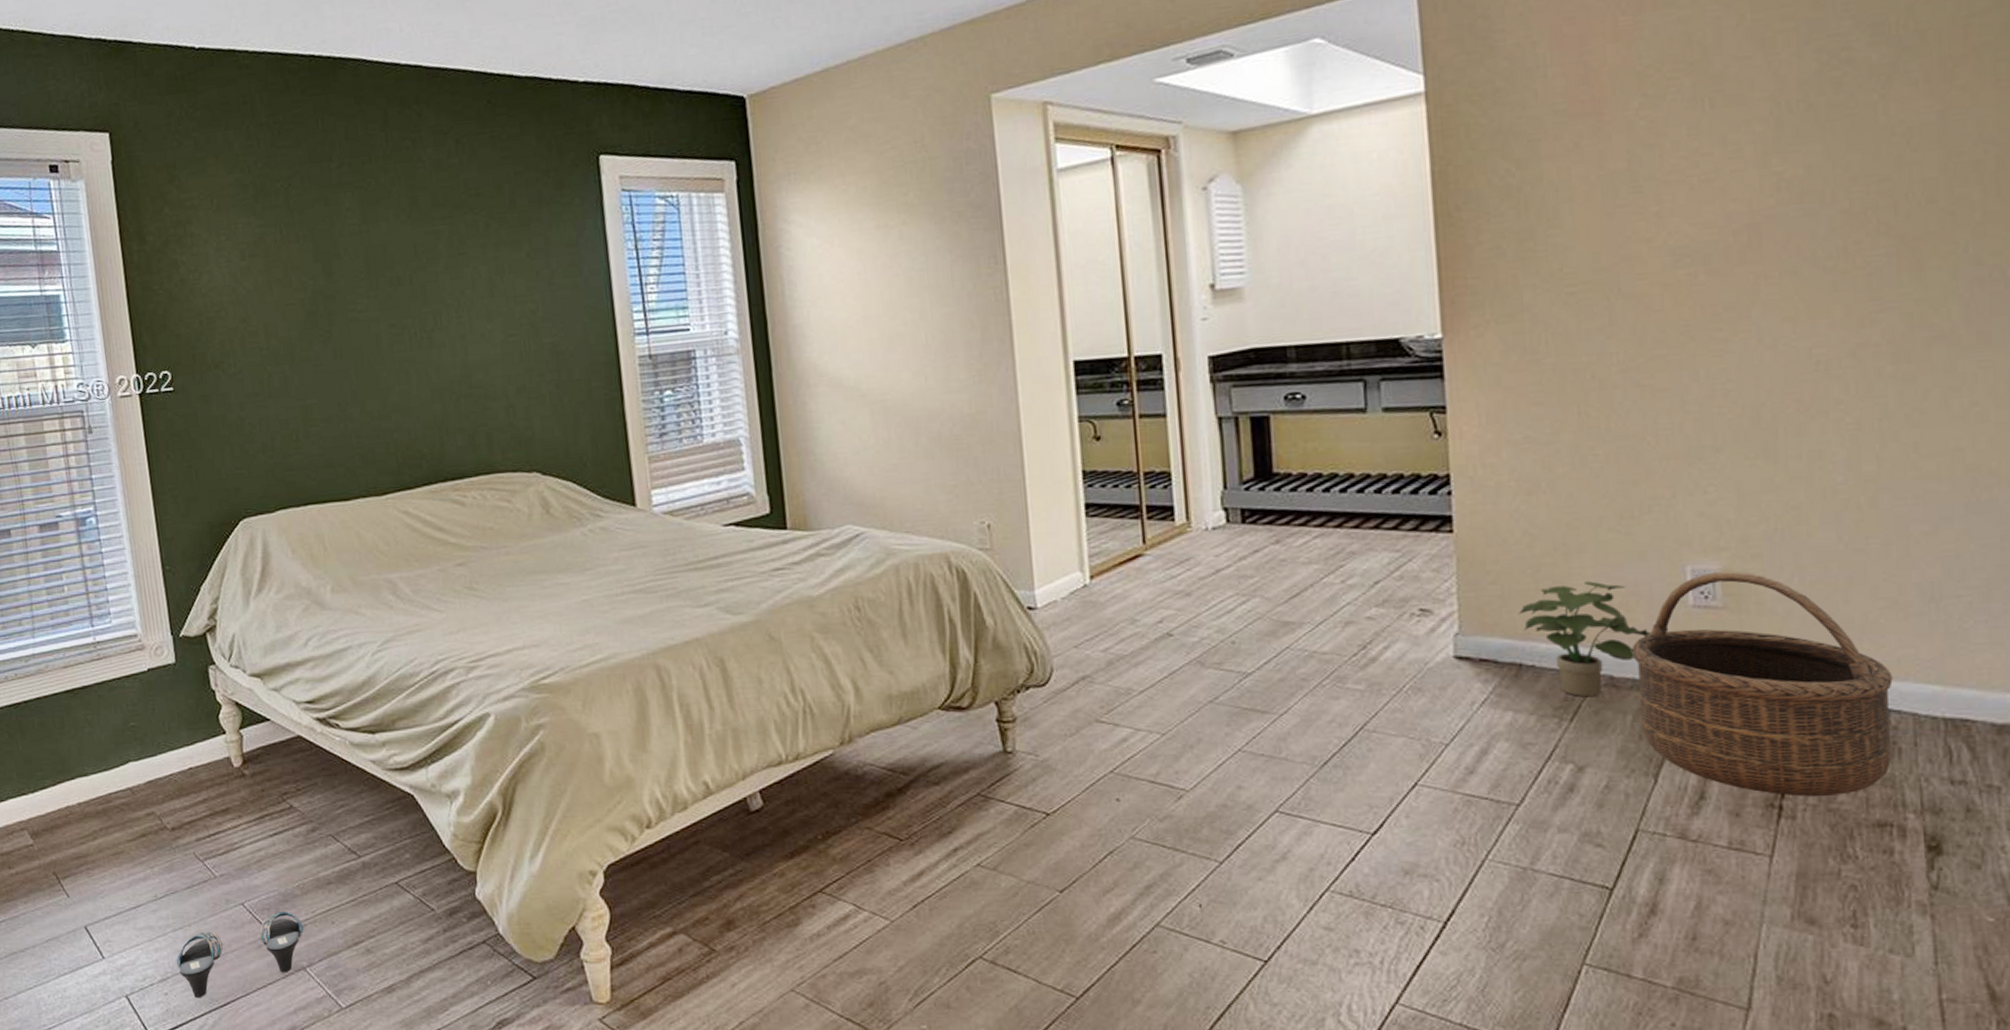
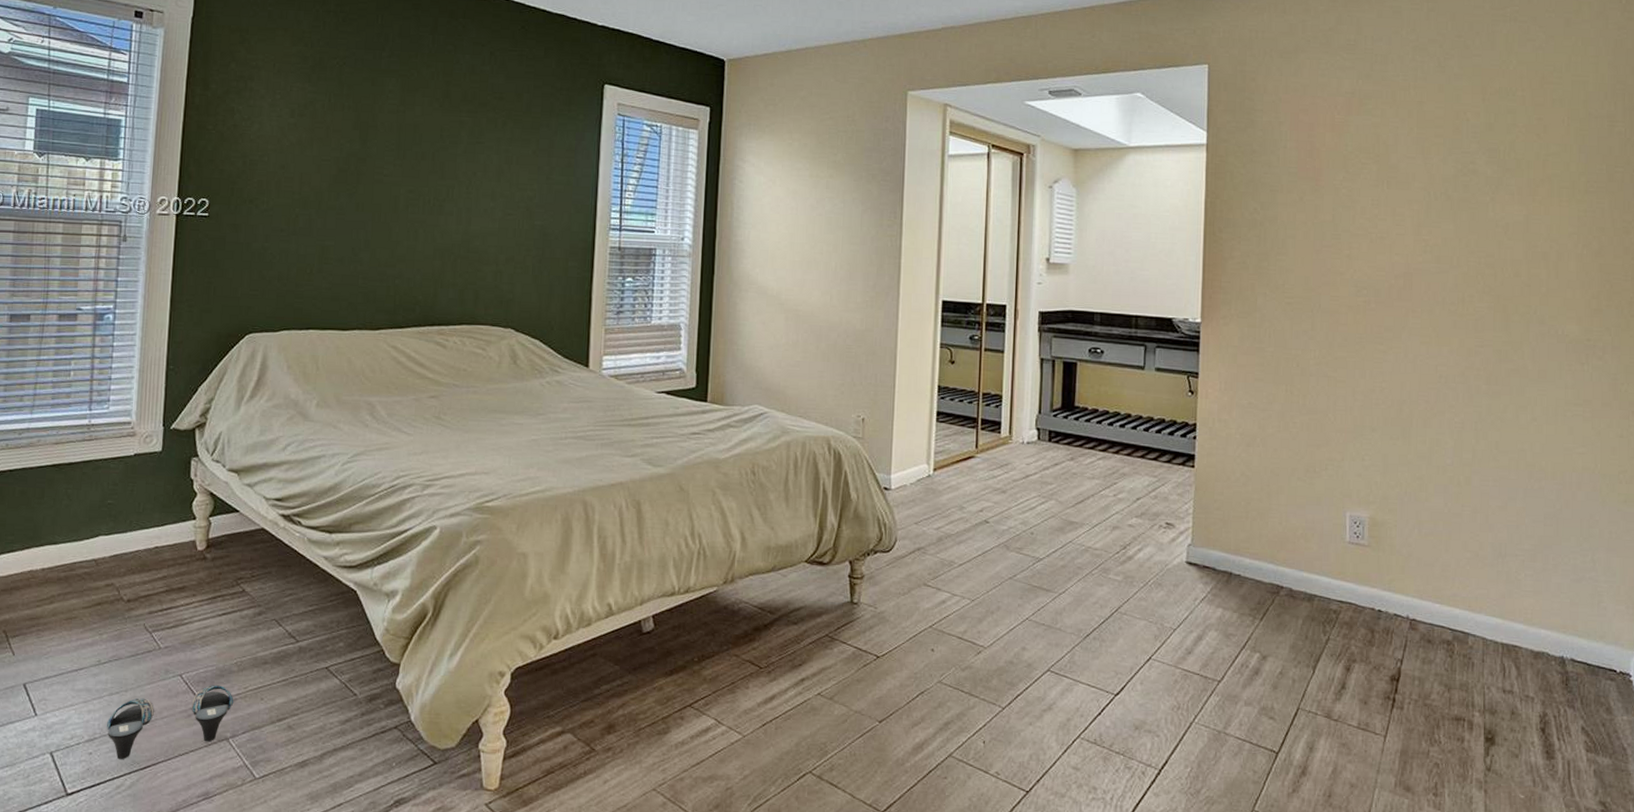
potted plant: present [1518,581,1652,698] -> none [1233,515,1320,603]
basket: present [1632,571,1893,797] -> none [1306,518,1472,694]

